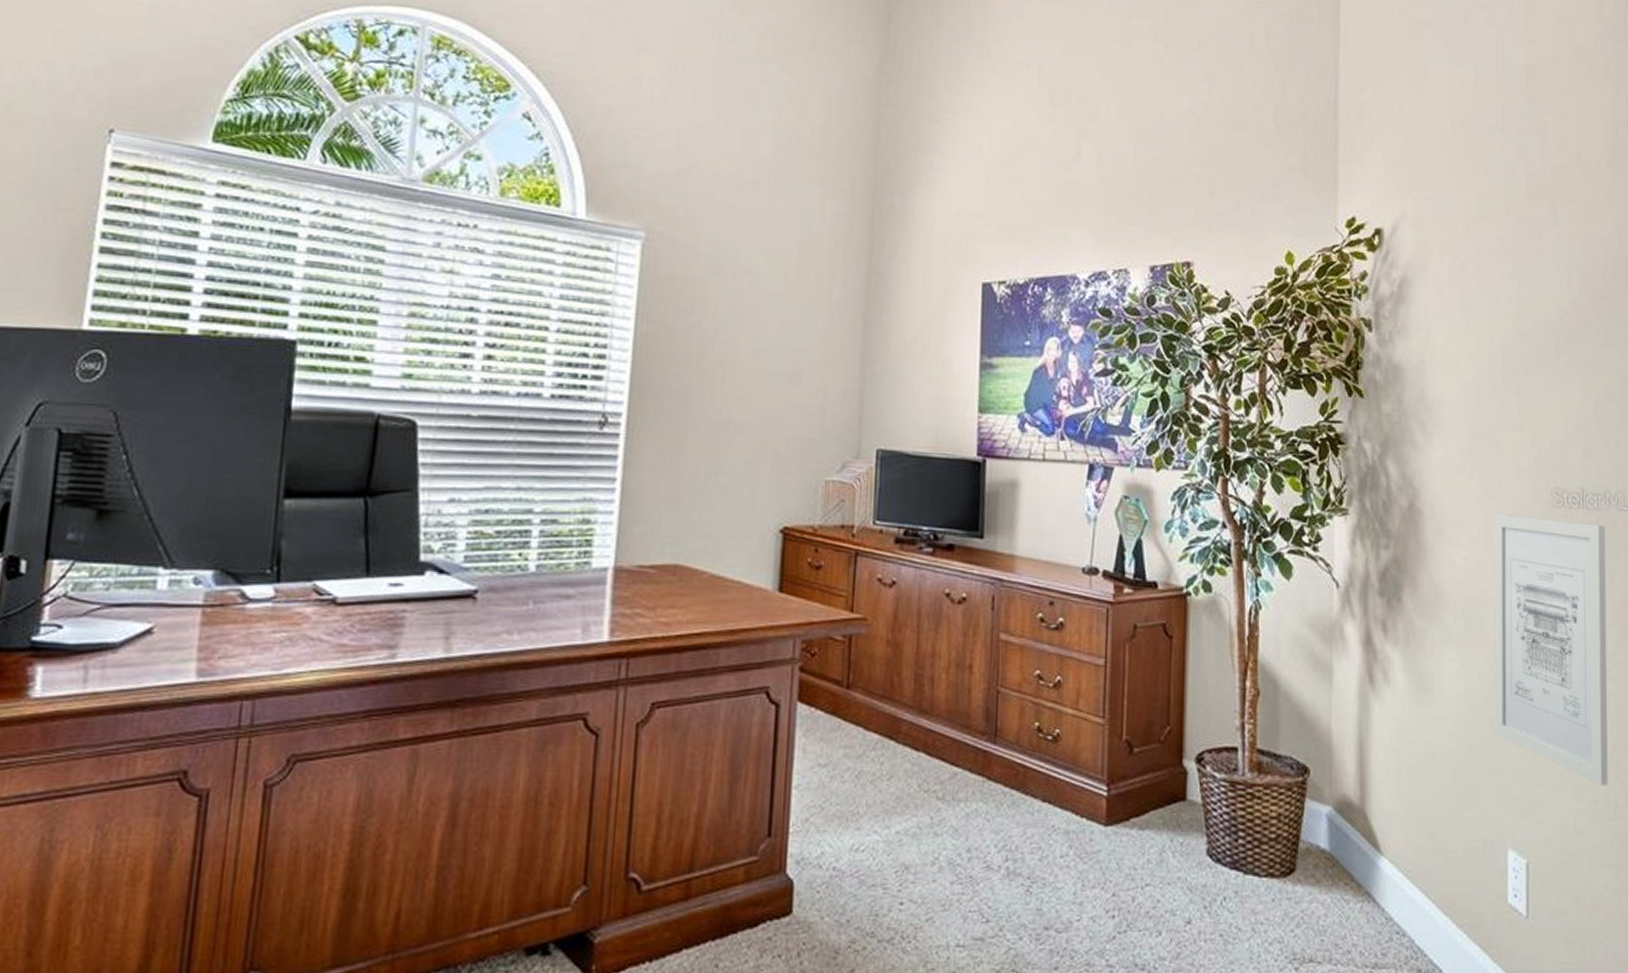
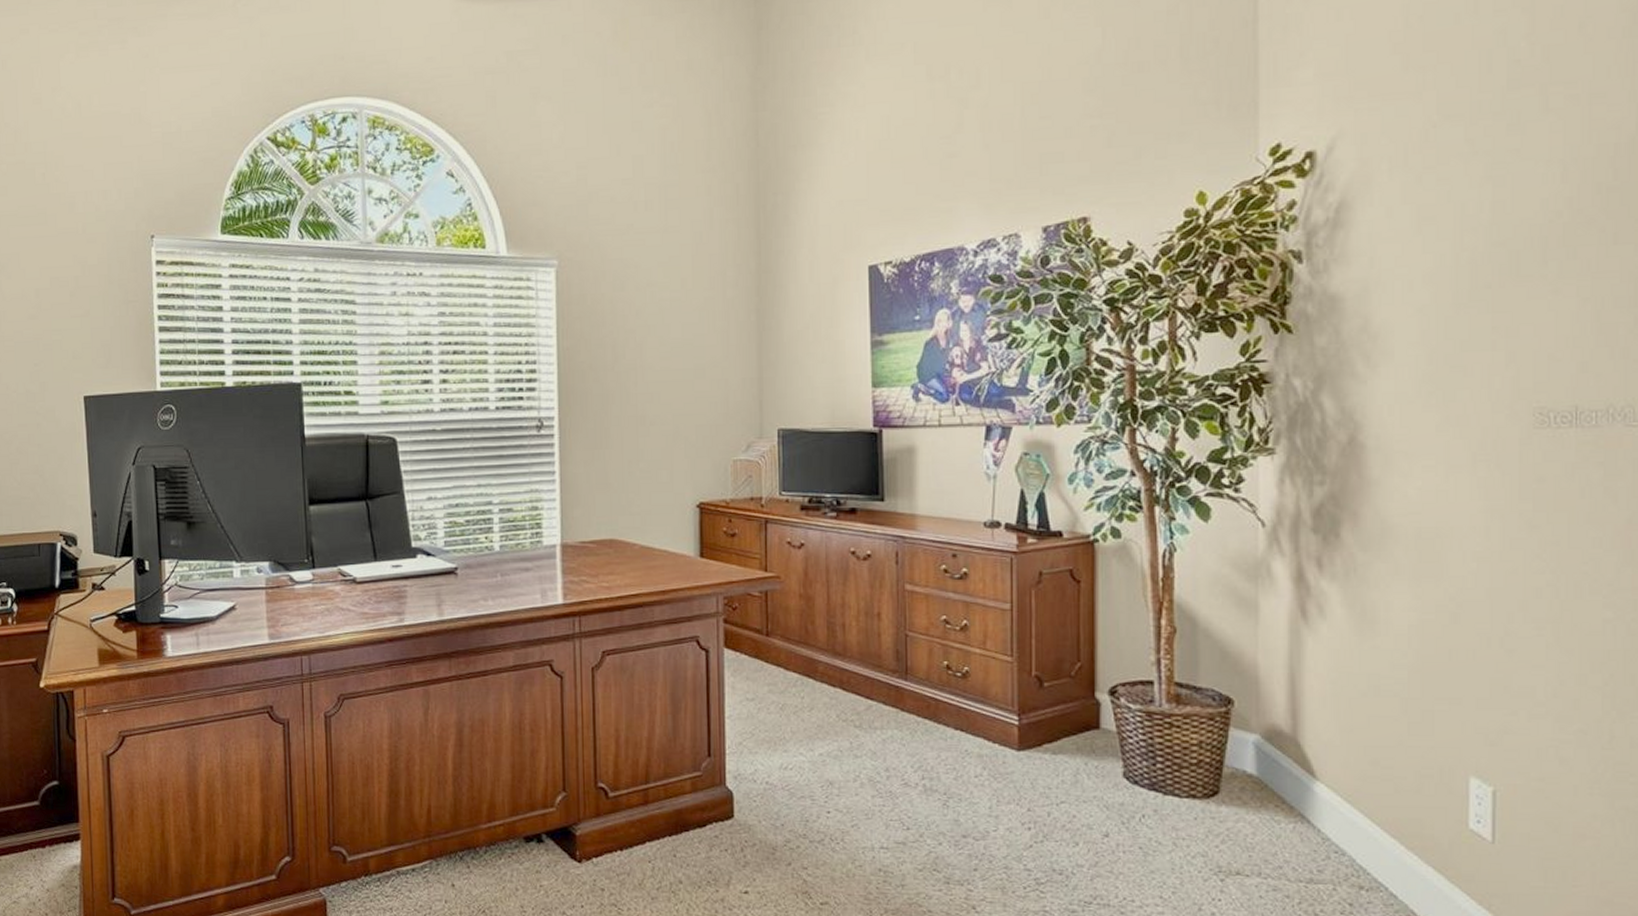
wall art: present [1494,514,1608,786] -> none [1455,440,1607,716]

